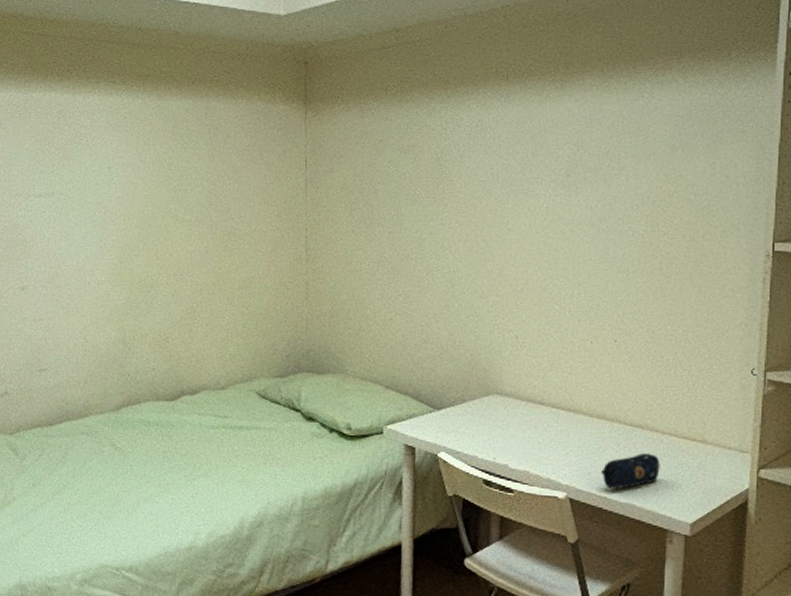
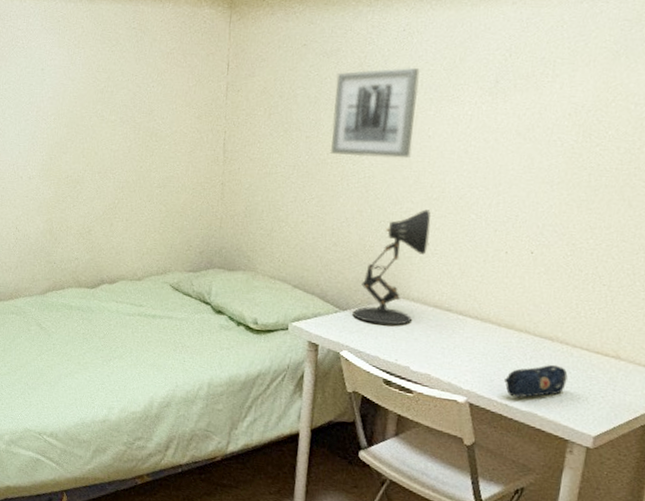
wall art: none [413,161,495,252] -> present [330,67,420,158]
desk lamp: none [447,302,517,422] -> present [352,209,431,325]

